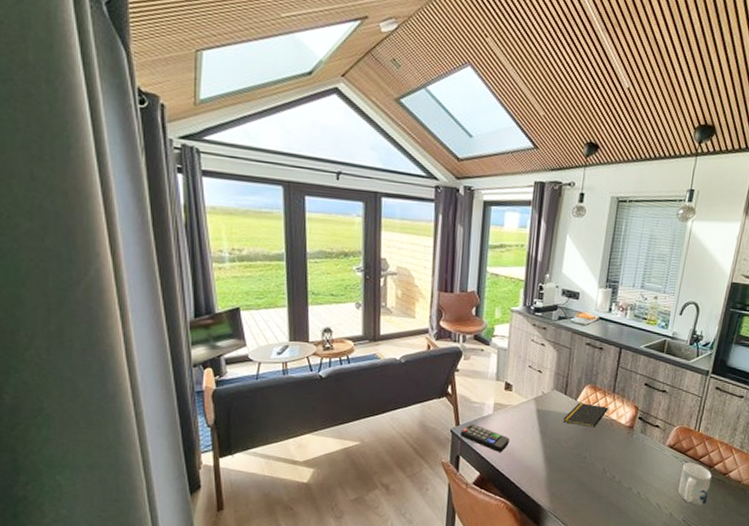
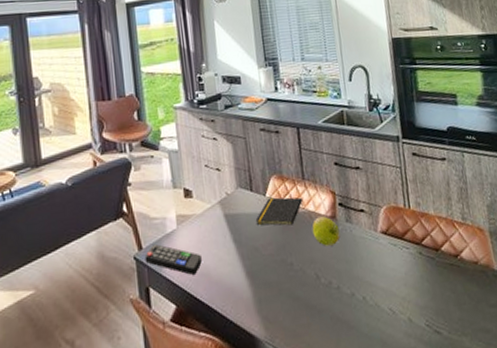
fruit: none [609,425,634,449] -> present [312,216,341,246]
mug: present [678,462,712,506] -> none [404,248,447,303]

